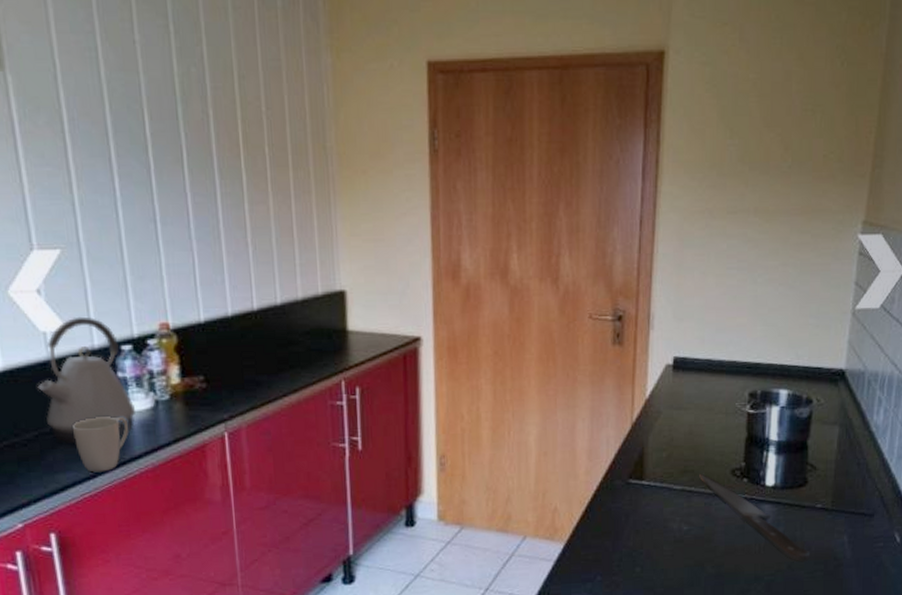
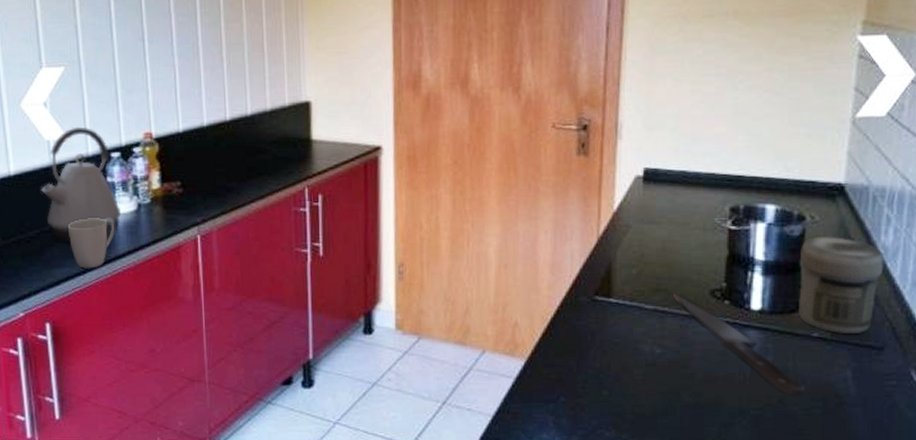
jar: none [806,417,876,504] -> present [799,237,884,333]

